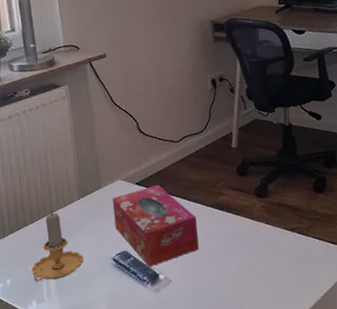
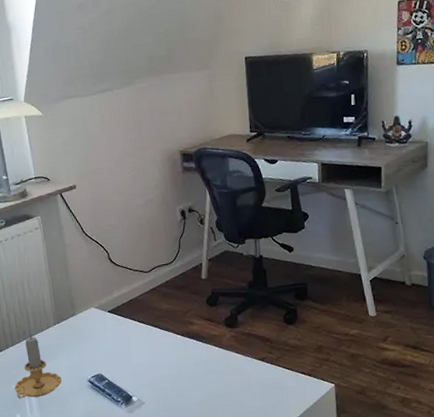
tissue box: present [112,185,199,267] -> none [86,313,170,389]

